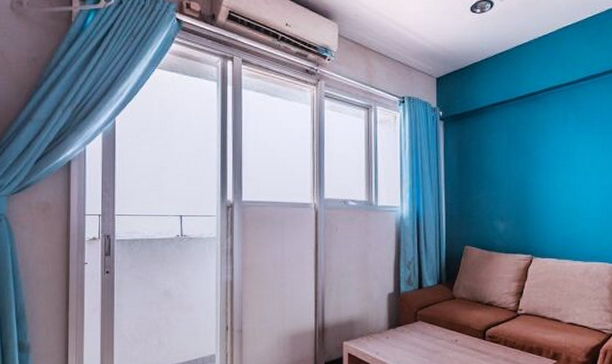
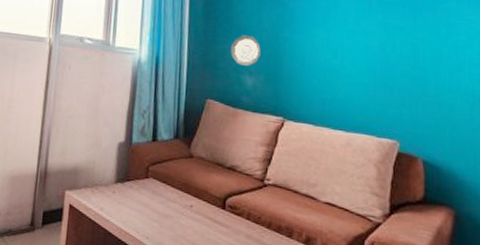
decorative plate: none [483,184,510,212] -> present [230,35,261,66]

